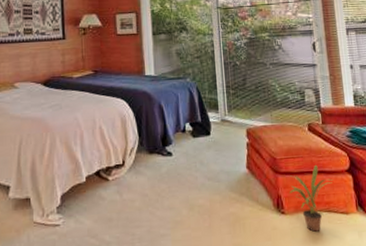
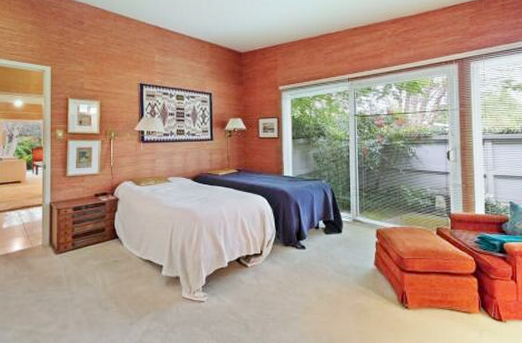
potted plant: present [289,164,333,232] -> none [414,266,458,327]

